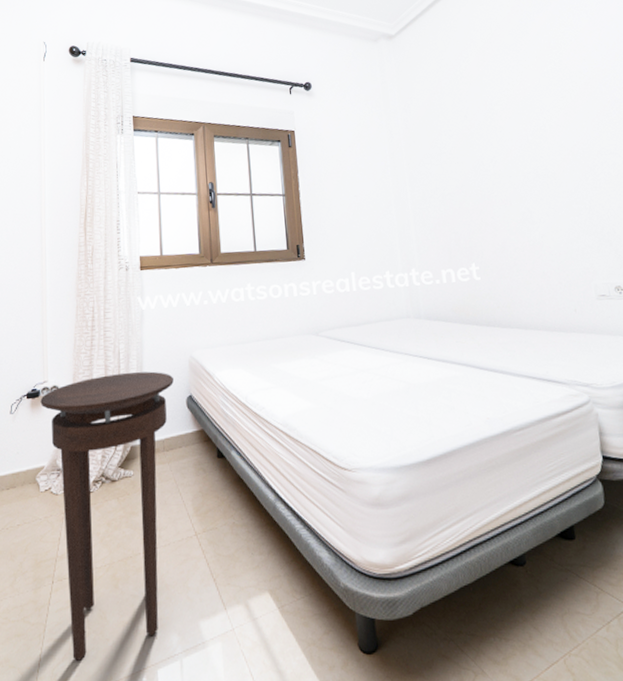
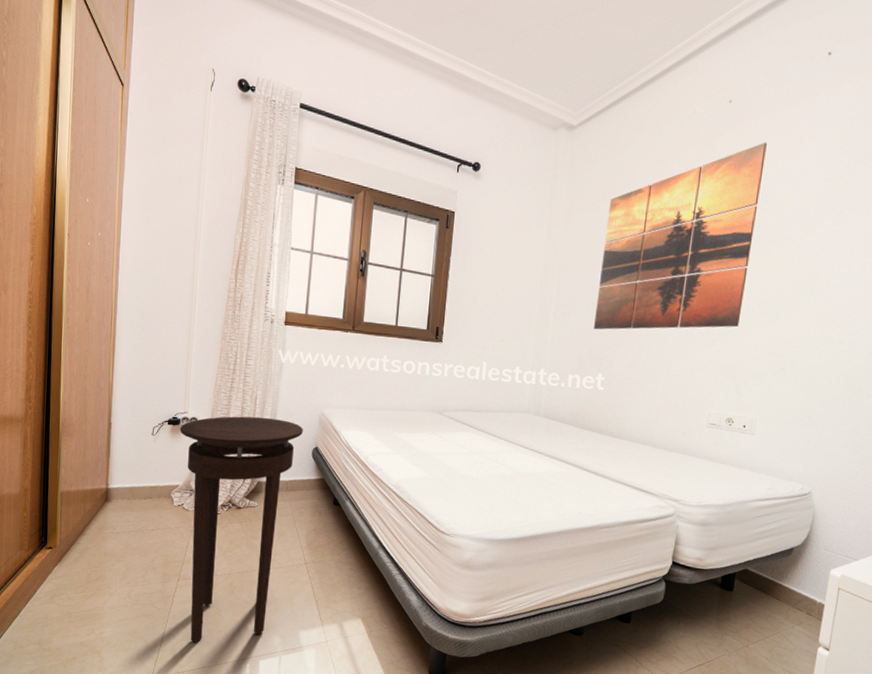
wall art: none [442,20,600,220] -> present [594,142,767,330]

